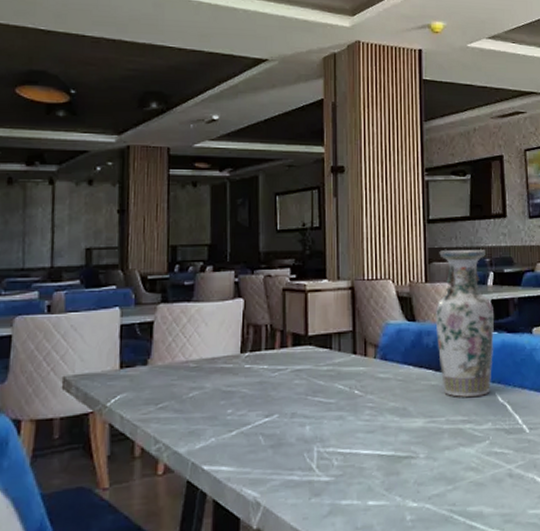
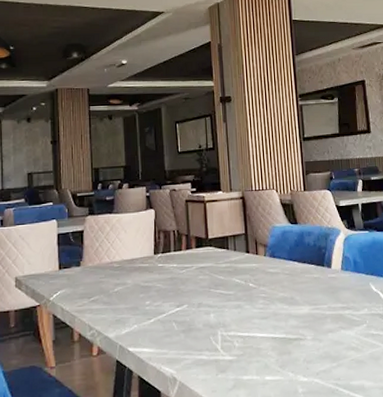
vase: present [435,249,494,398] -> none [314,161,366,288]

